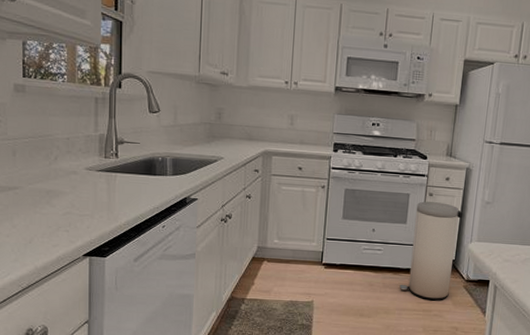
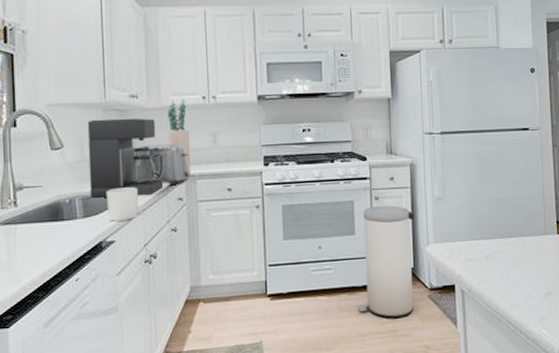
coffee maker: none [179,90,246,164] -> present [87,118,164,199]
mug: none [193,153,221,183] -> present [106,187,139,221]
toaster: none [220,118,268,159] -> present [134,144,190,186]
vase: none [250,80,271,154] -> present [167,98,191,178]

